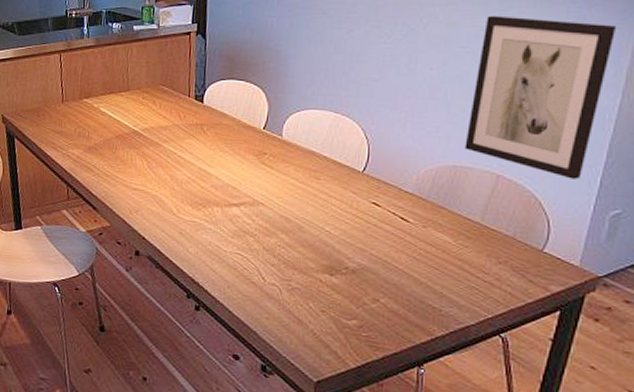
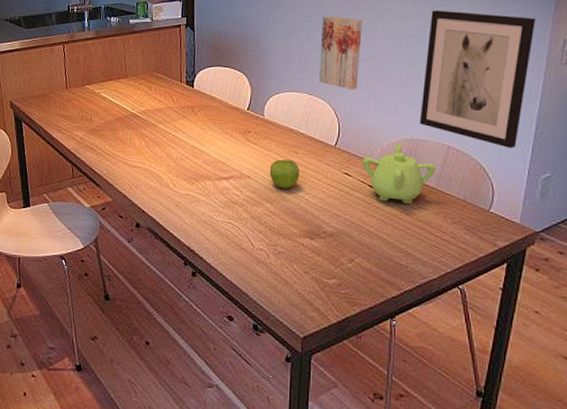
fruit: none [285,185,320,219] -> present [269,159,299,189]
wall art: none [347,23,402,109] -> present [318,16,362,90]
teapot: none [394,171,482,241] -> present [362,144,436,205]

